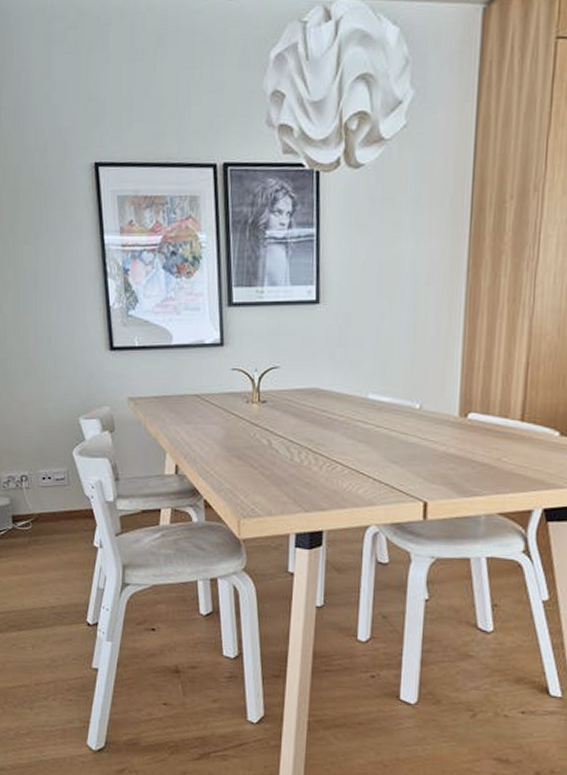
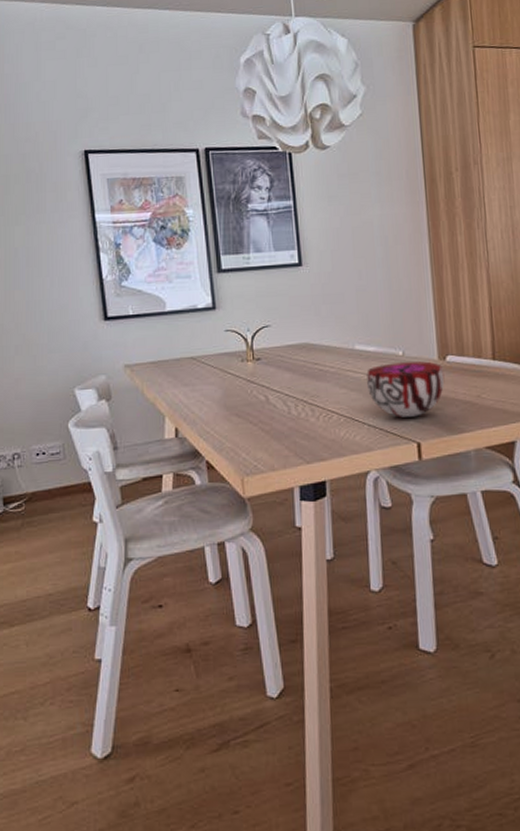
decorative bowl: none [377,416,463,475] -> present [367,361,445,418]

